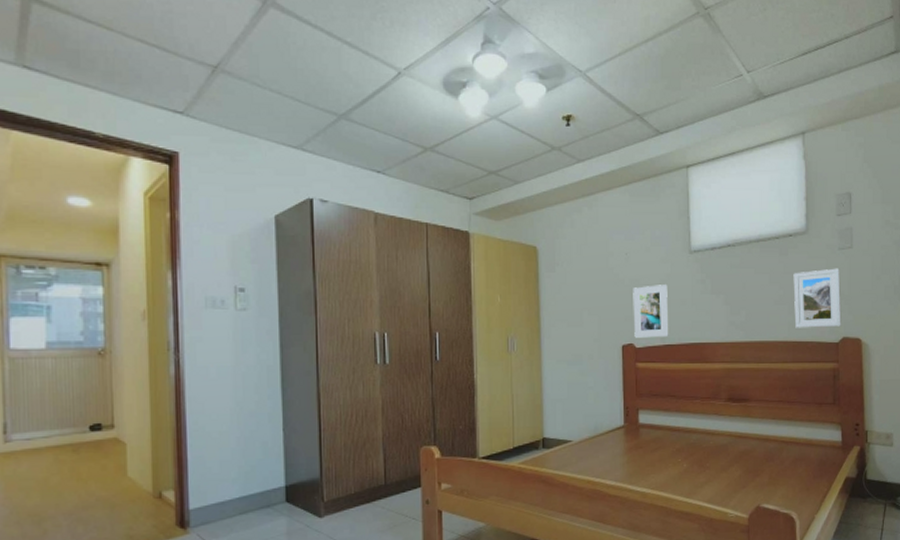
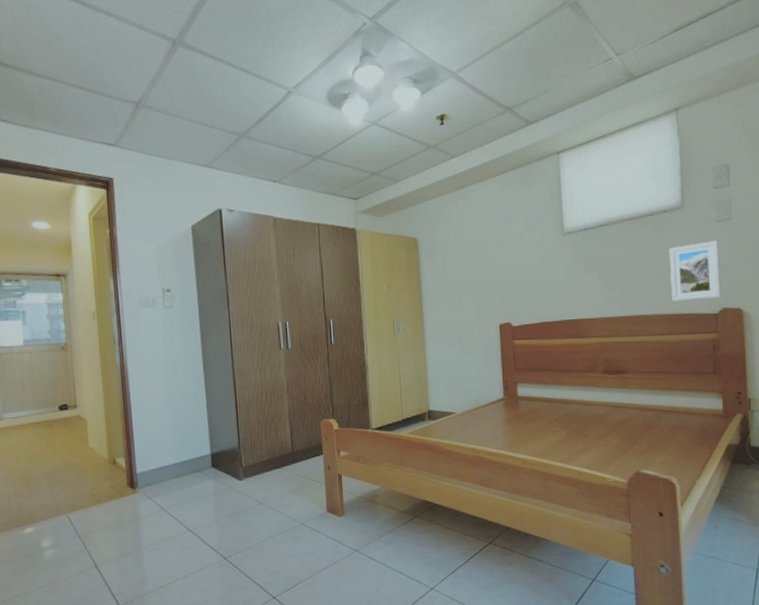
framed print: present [633,285,669,338] -> none [508,266,544,317]

